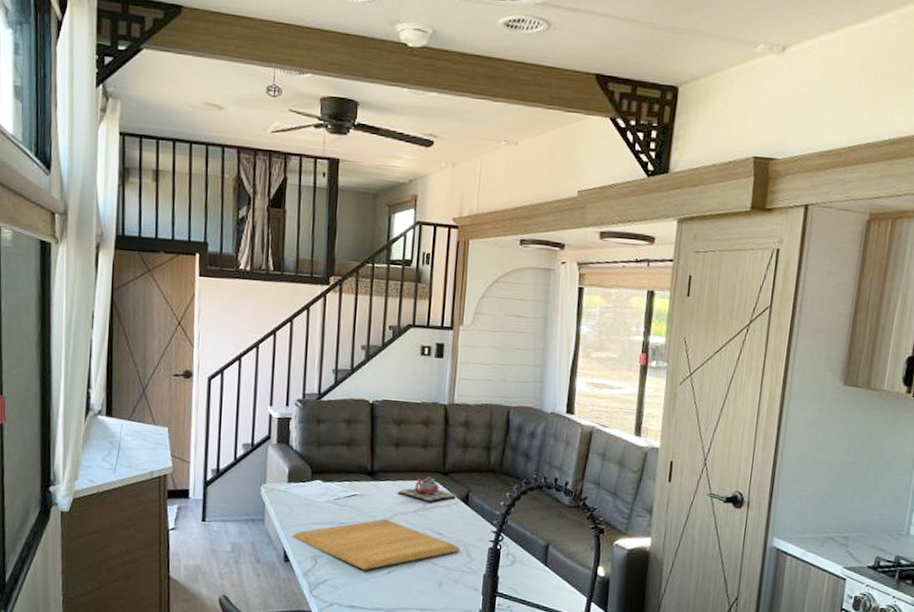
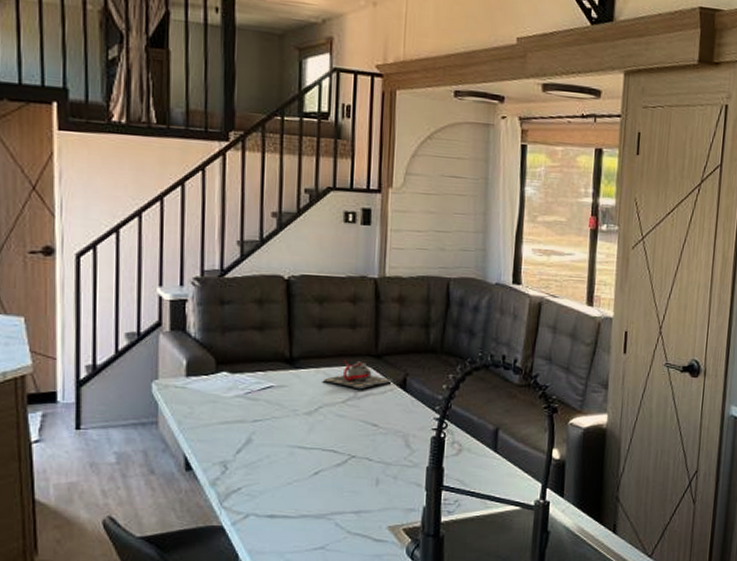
chopping board: present [292,519,461,570] -> none [194,412,399,473]

